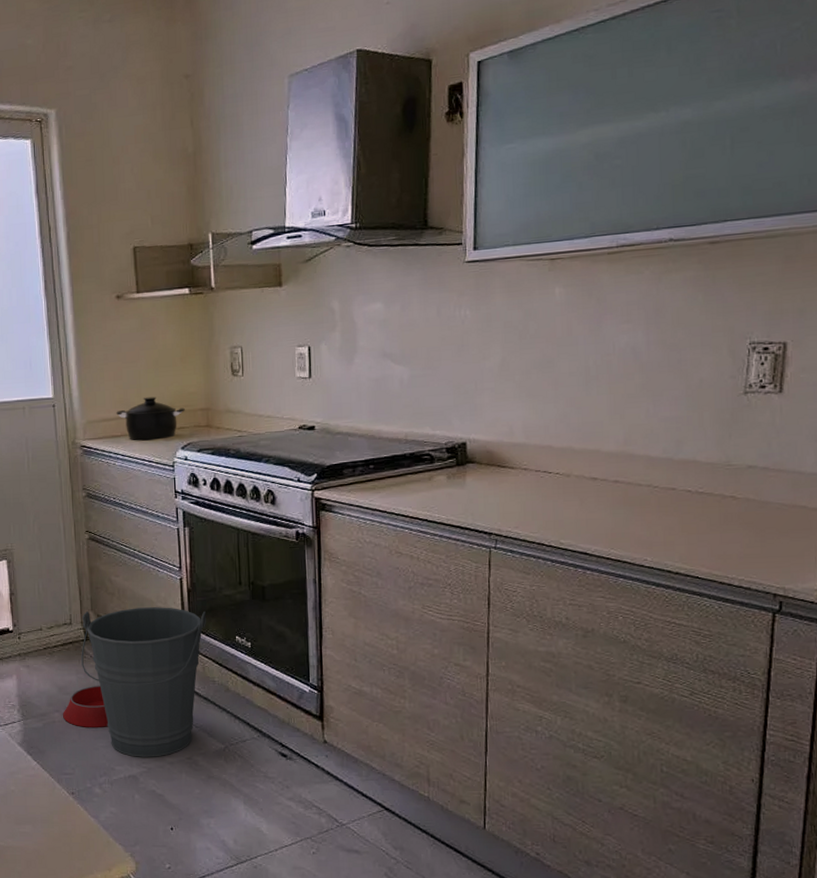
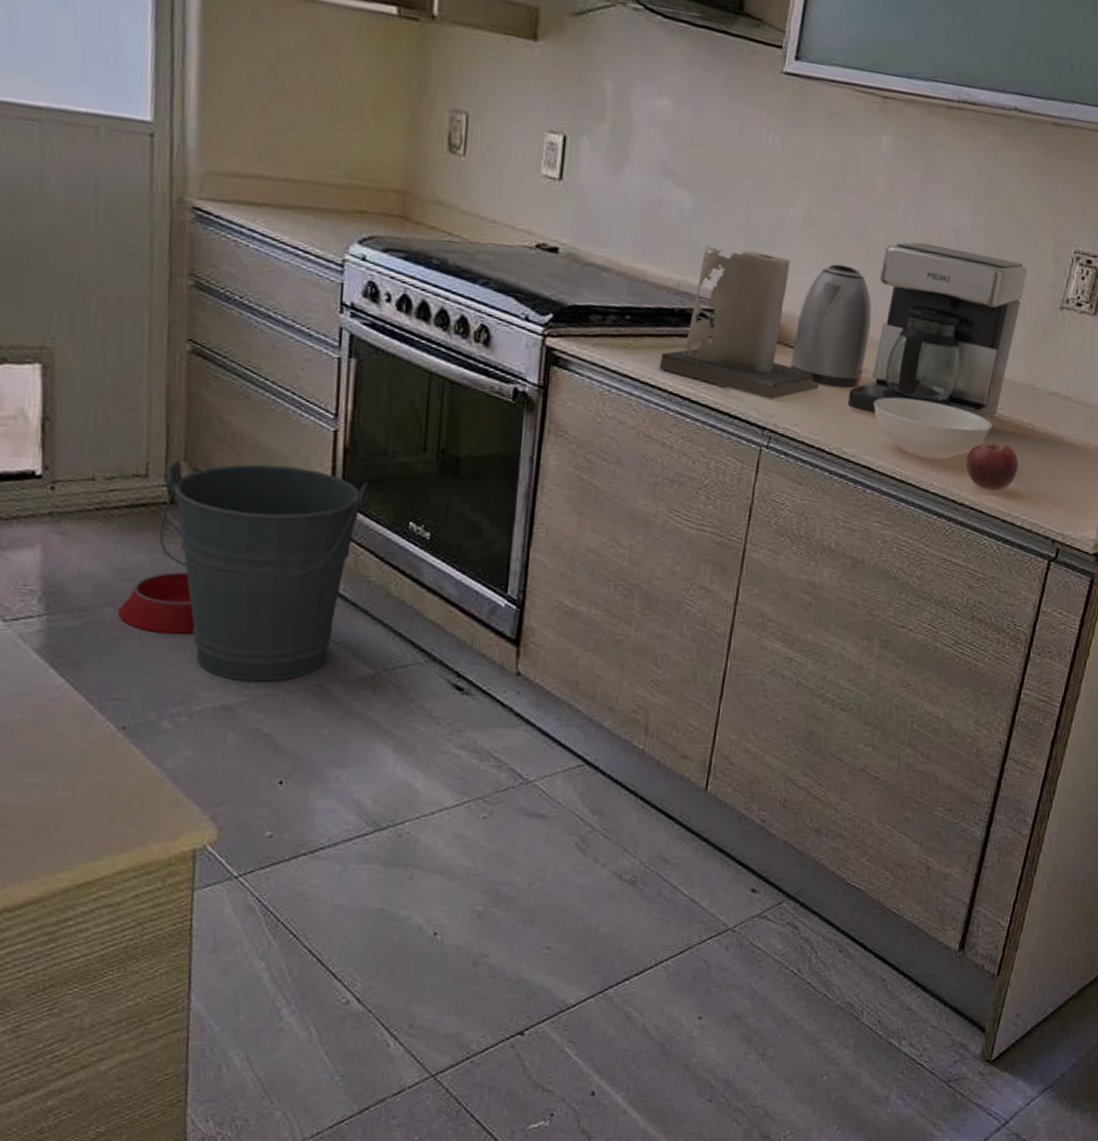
saucepan: present [116,396,185,441] -> none [258,154,370,224]
paper towel roll: none [400,399,532,510] -> present [659,245,820,400]
kettle: none [505,395,569,493] -> present [790,264,872,389]
coffee maker: none [558,362,706,509] -> present [847,242,1028,420]
bowl: none [581,491,696,540] -> present [873,396,993,461]
fruit: none [674,515,727,558] -> present [965,440,1019,491]

